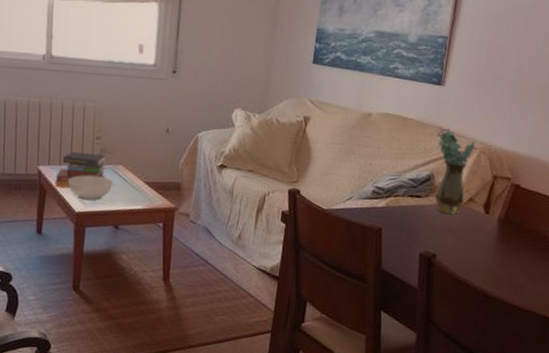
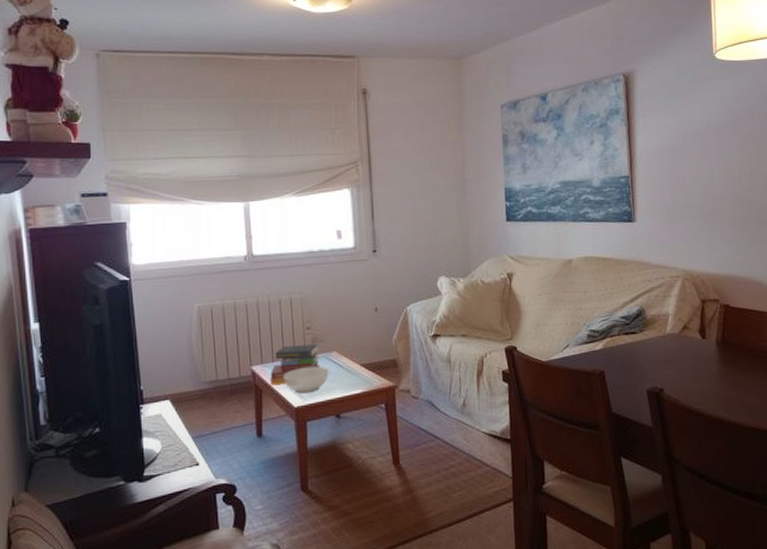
vase: present [434,127,476,214] -> none [638,261,679,346]

